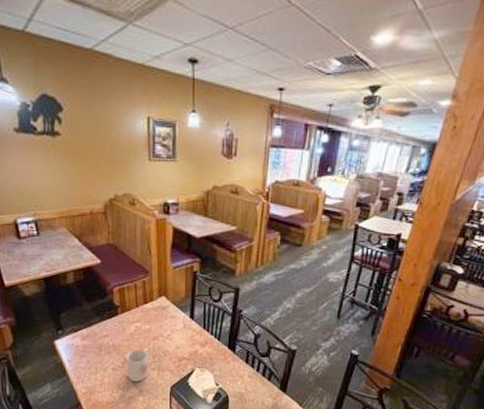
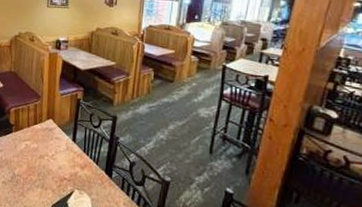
mug: present [126,348,150,382] -> none [15,165,36,197]

